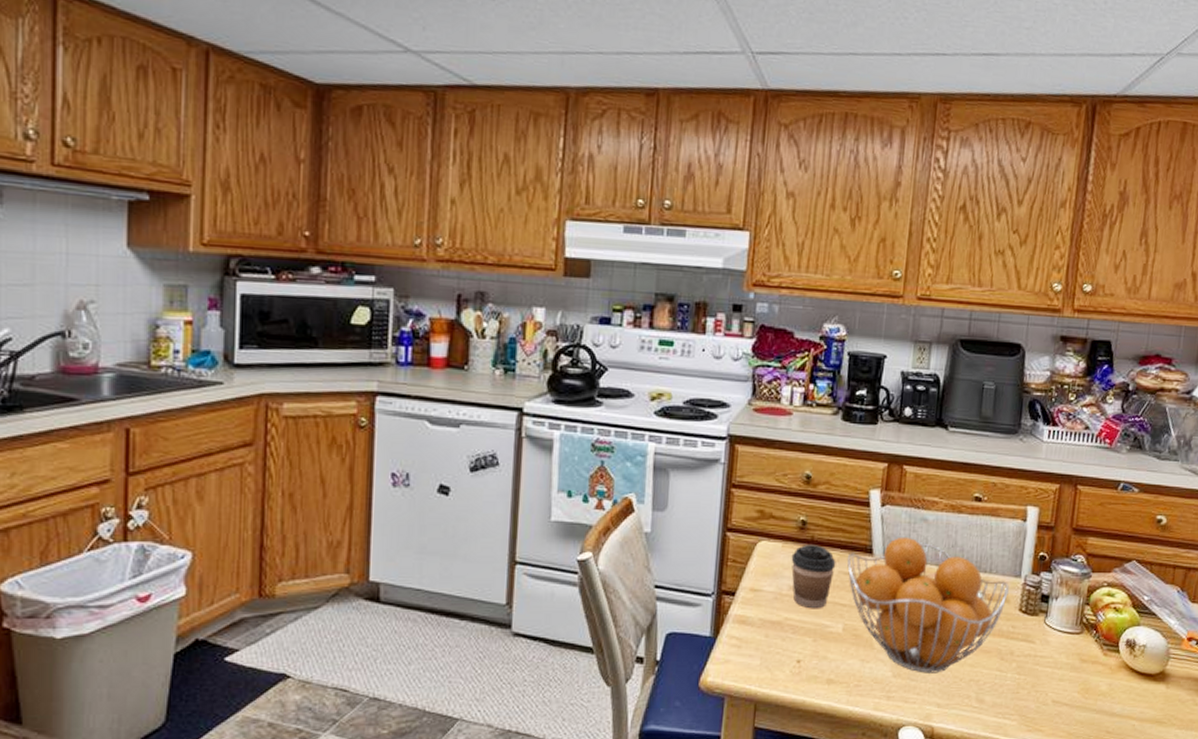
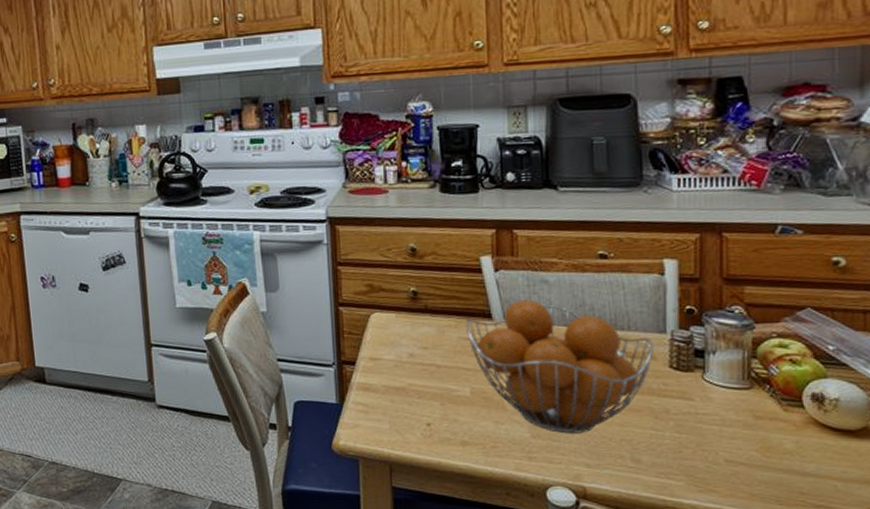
coffee cup: present [791,545,836,609] -> none [406,313,454,375]

